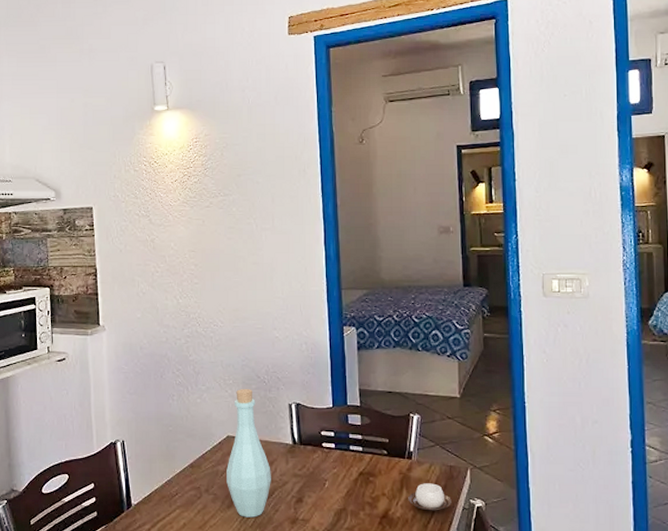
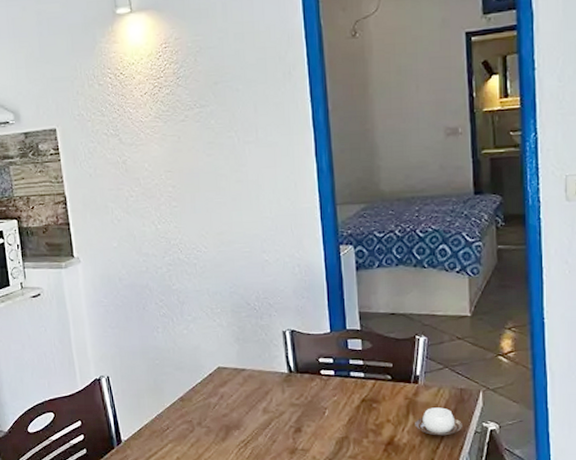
bottle: present [227,388,271,518] -> none [219,316,267,449]

